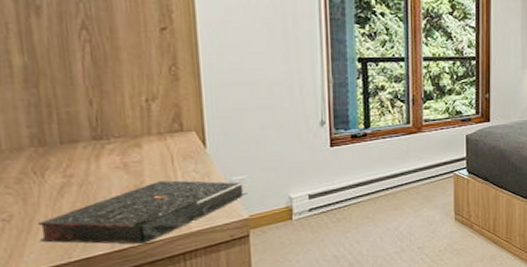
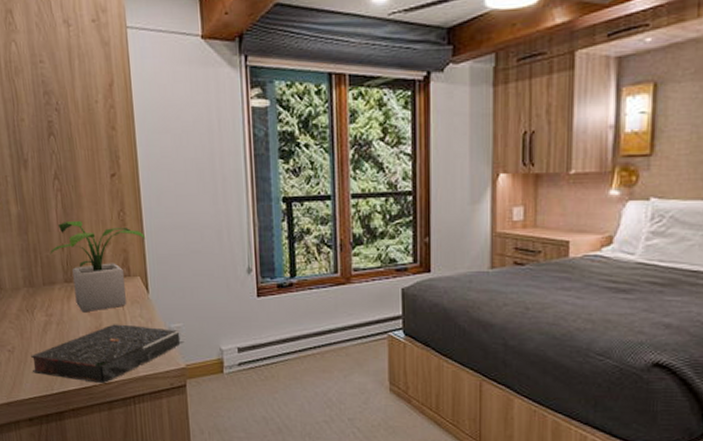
potted plant: none [71,74,204,171] -> present [50,220,146,313]

